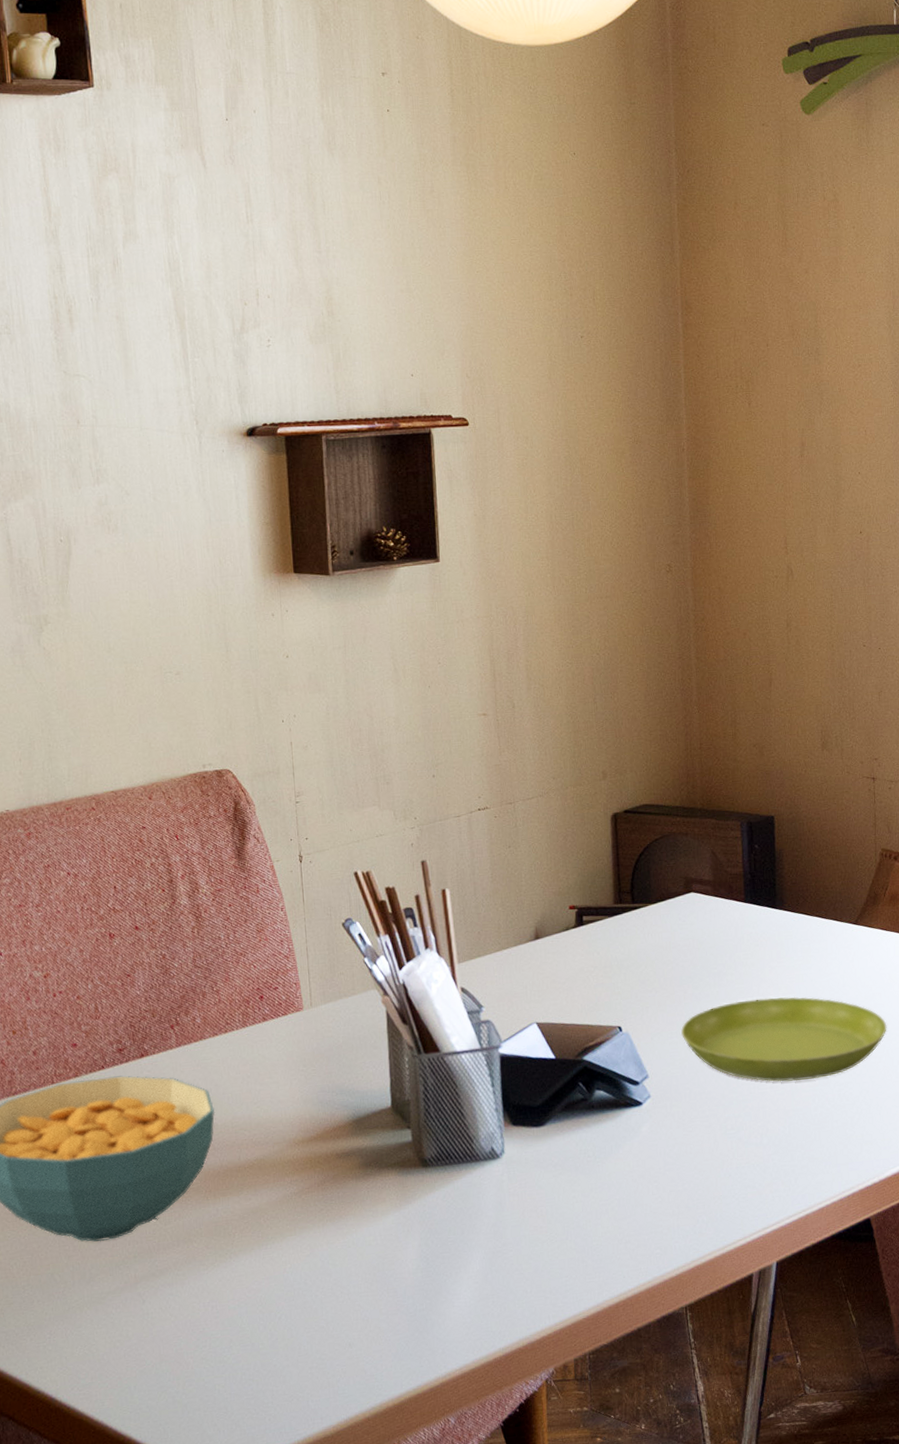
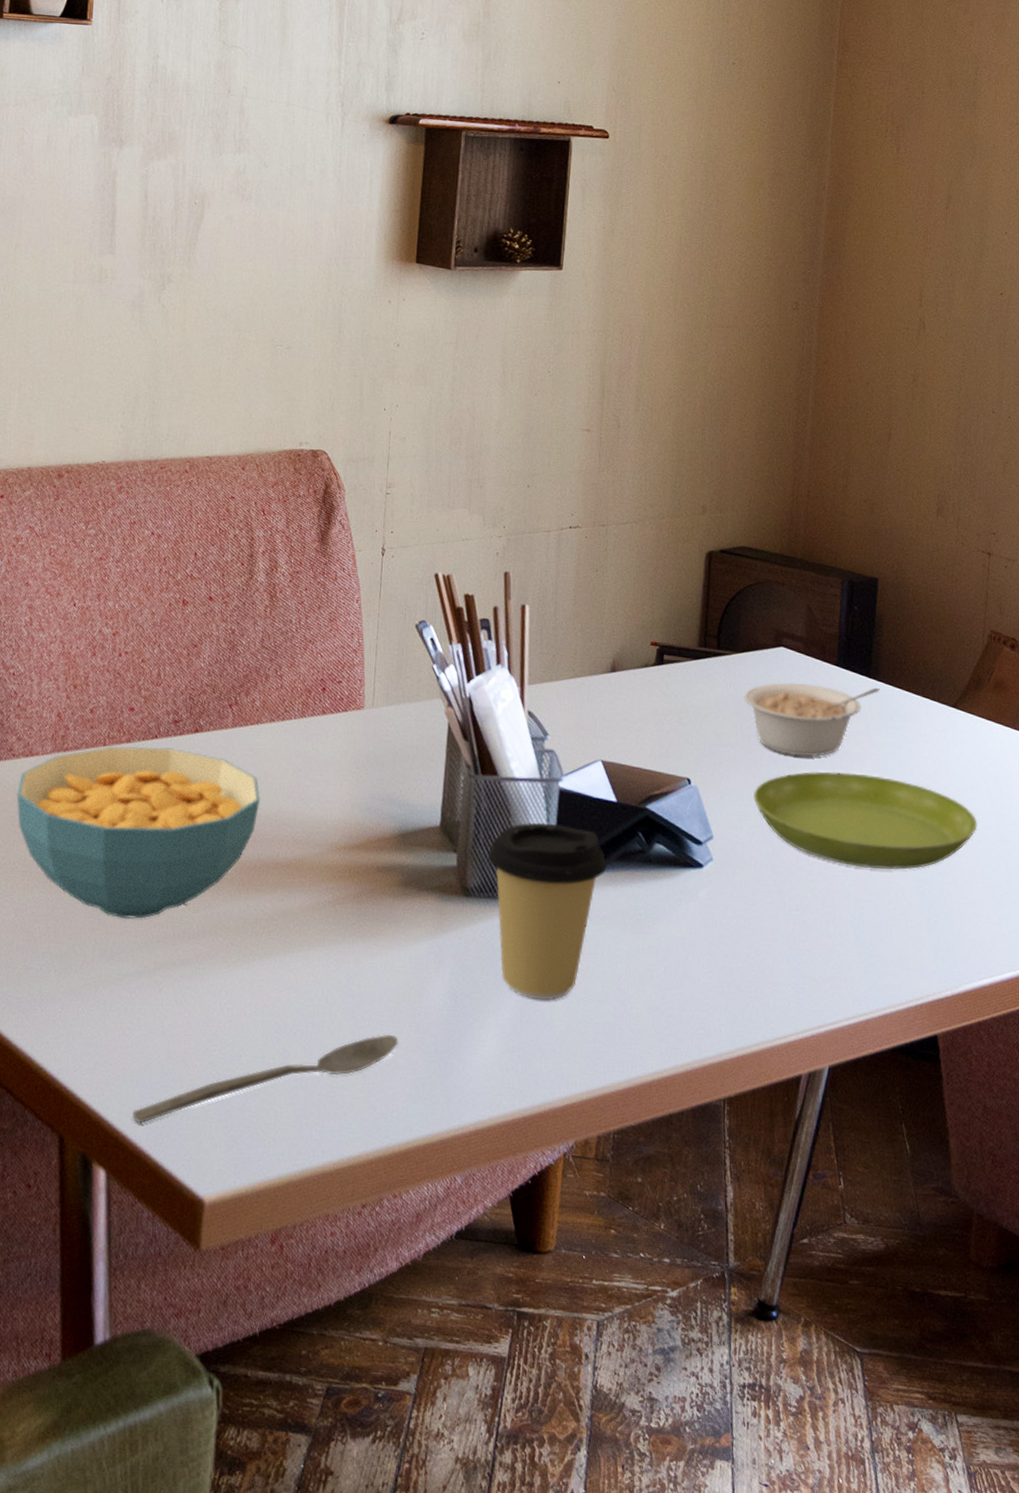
spoon: none [134,1303,379,1425] -> present [131,1034,399,1124]
coffee cup: none [439,1087,554,1250] -> present [487,822,608,1001]
legume: none [662,916,786,991] -> present [743,682,880,757]

